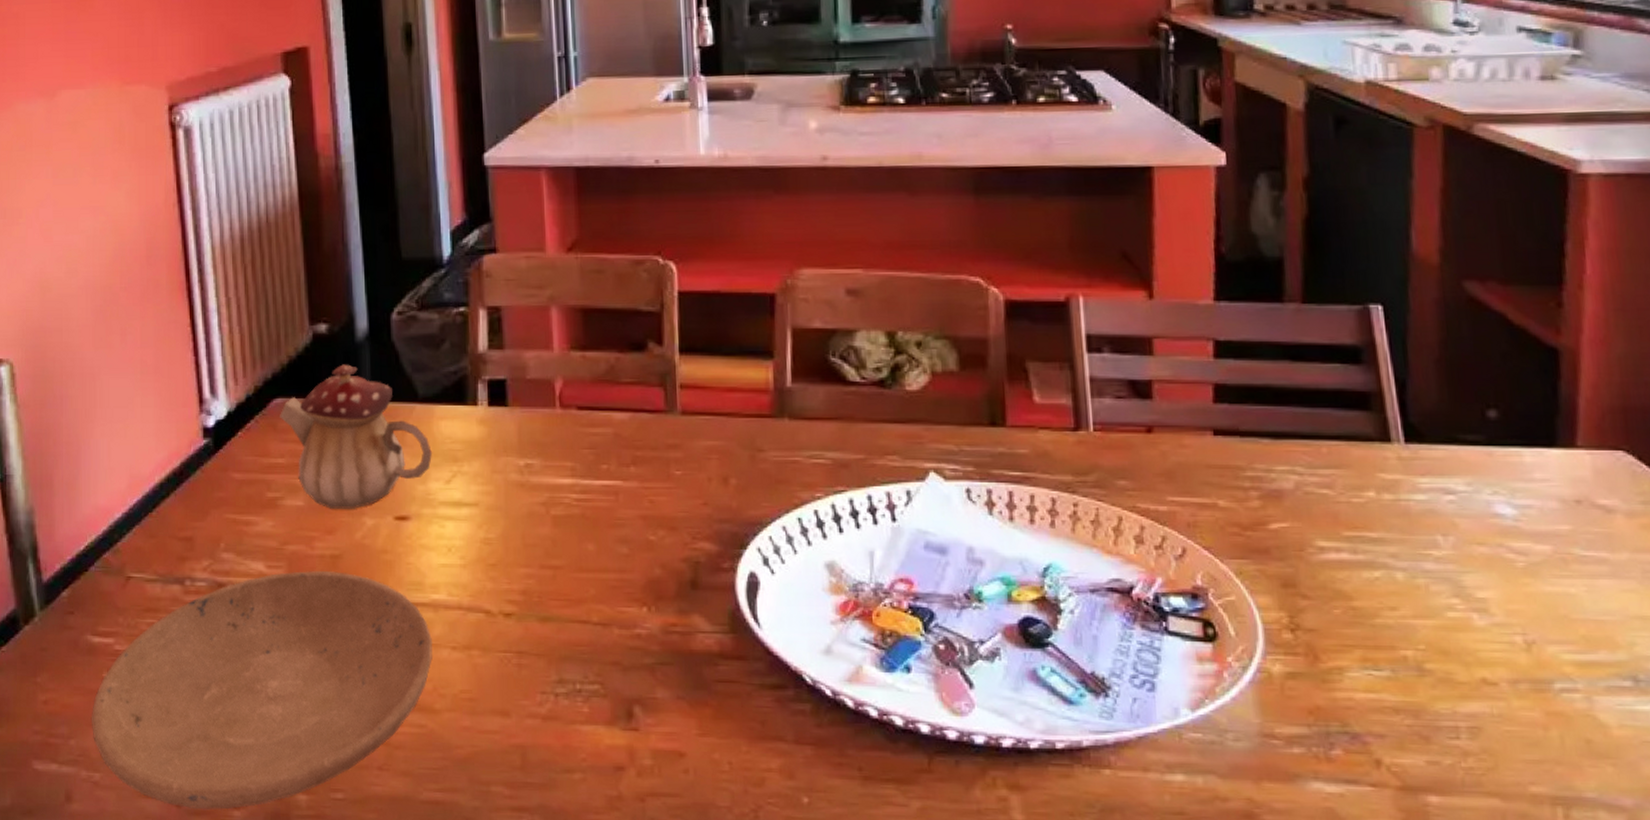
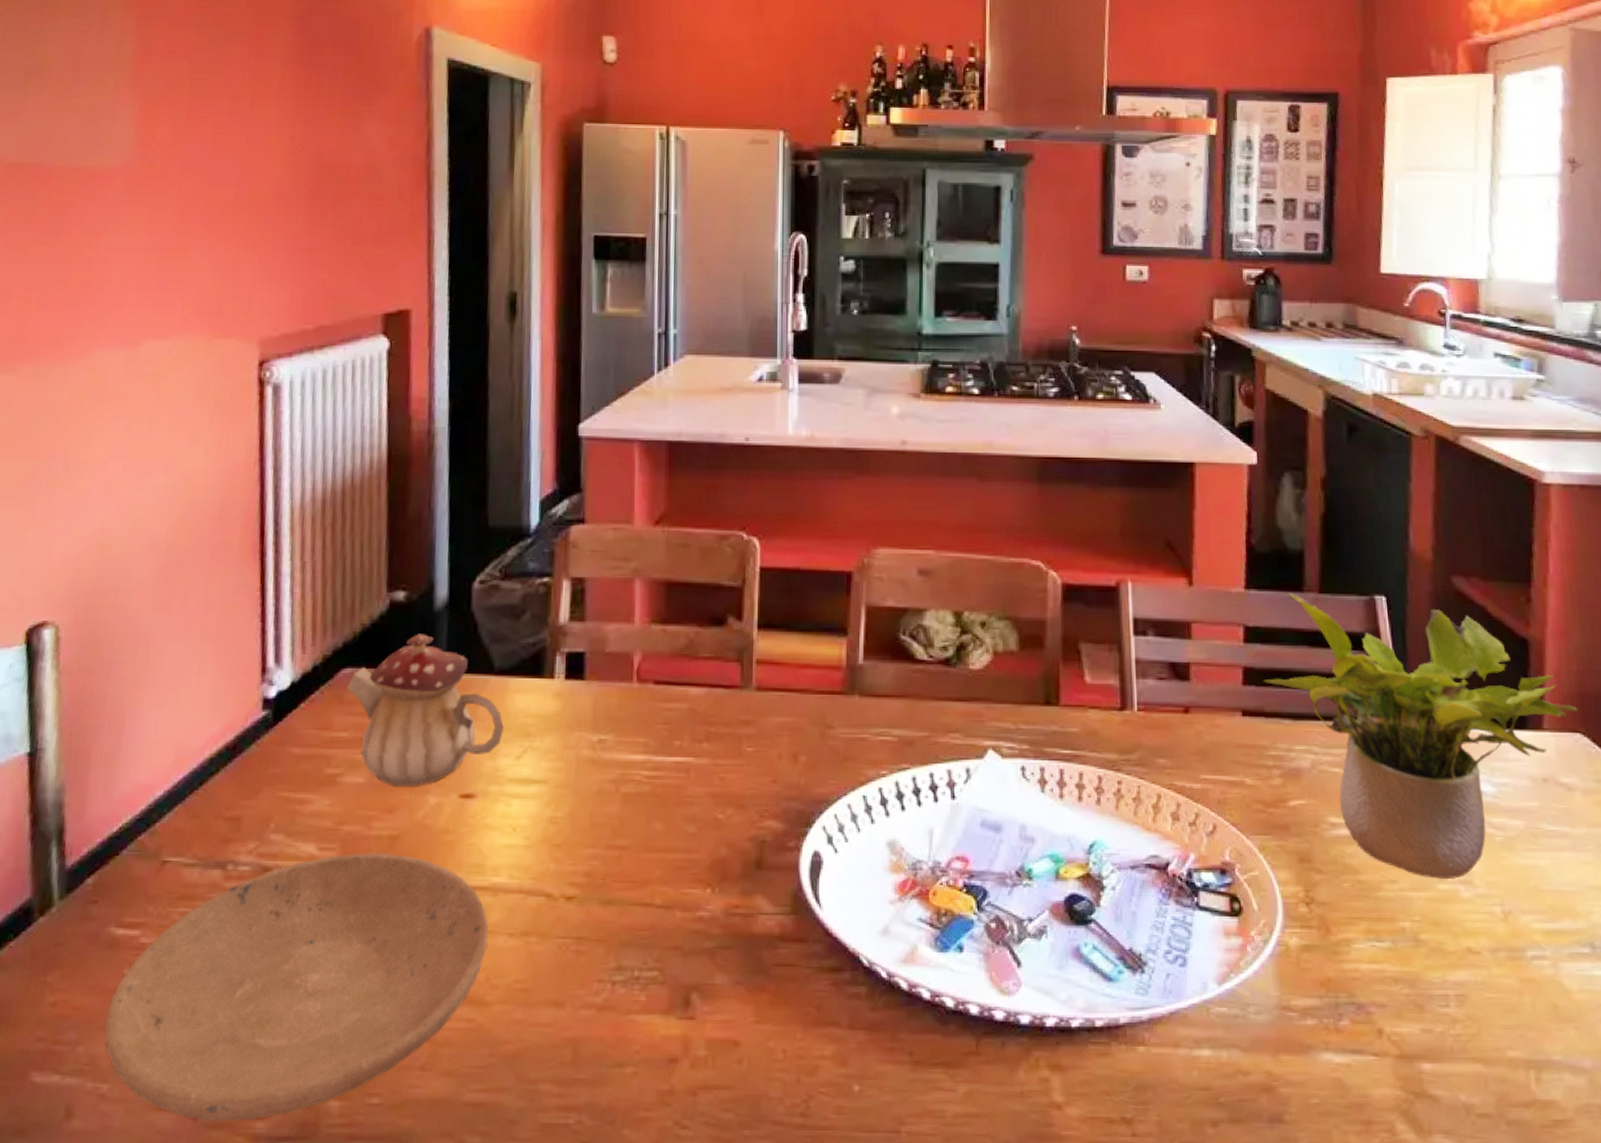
potted plant: none [1238,304,1621,608] -> present [1264,593,1578,880]

